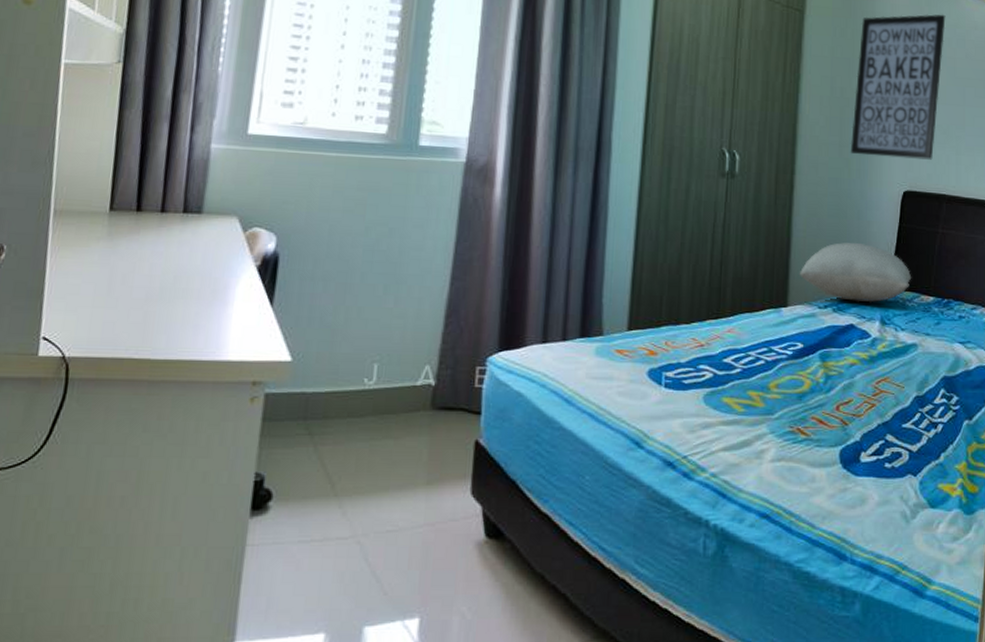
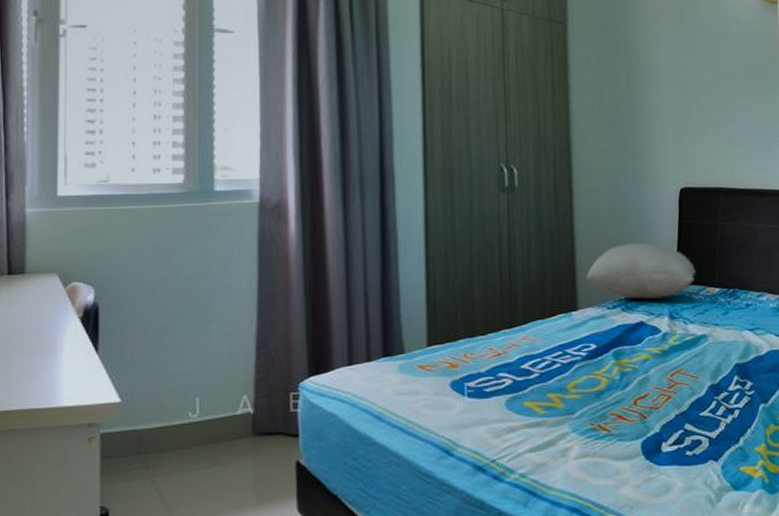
wall art: present [851,14,946,160] -> none [623,11,708,158]

